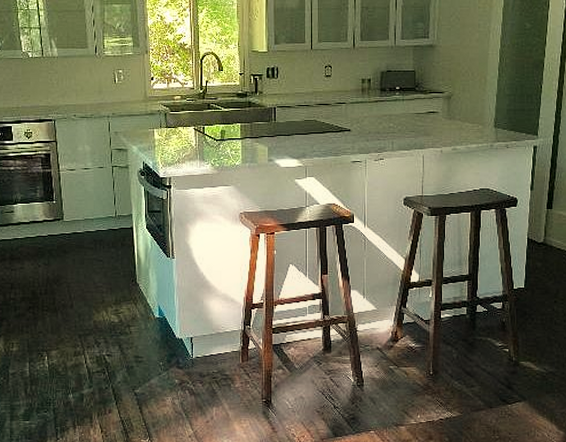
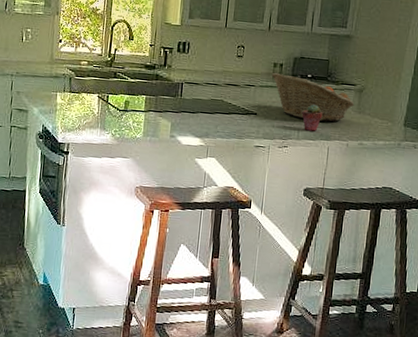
fruit basket: none [360,88,444,131] -> present [271,72,355,122]
potted succulent: none [394,115,415,141] -> present [301,104,323,132]

